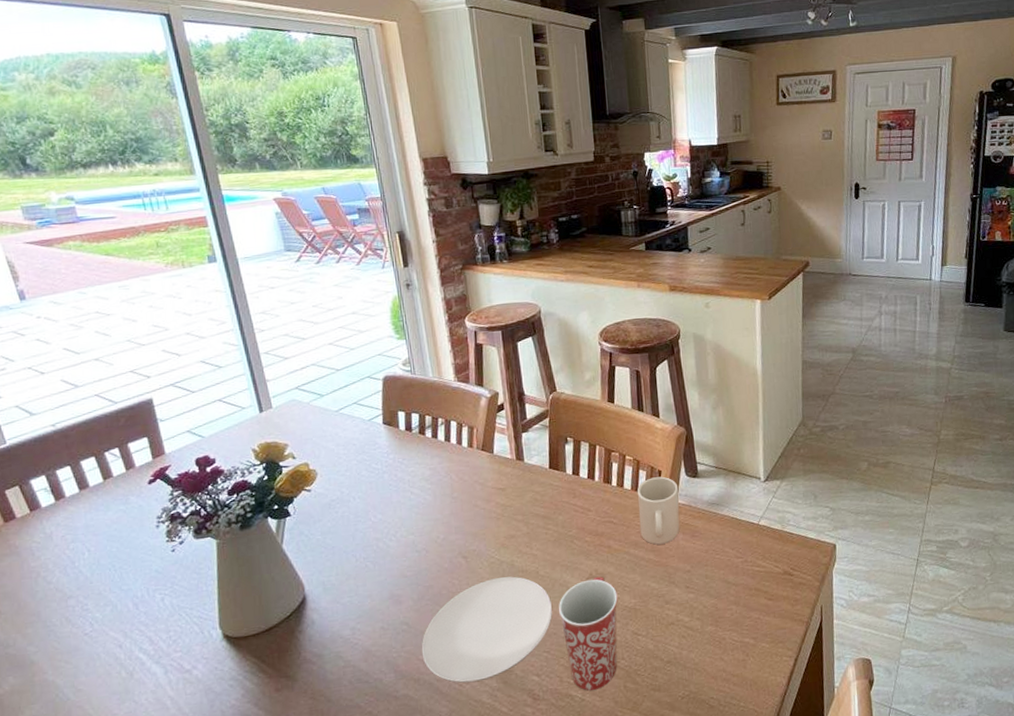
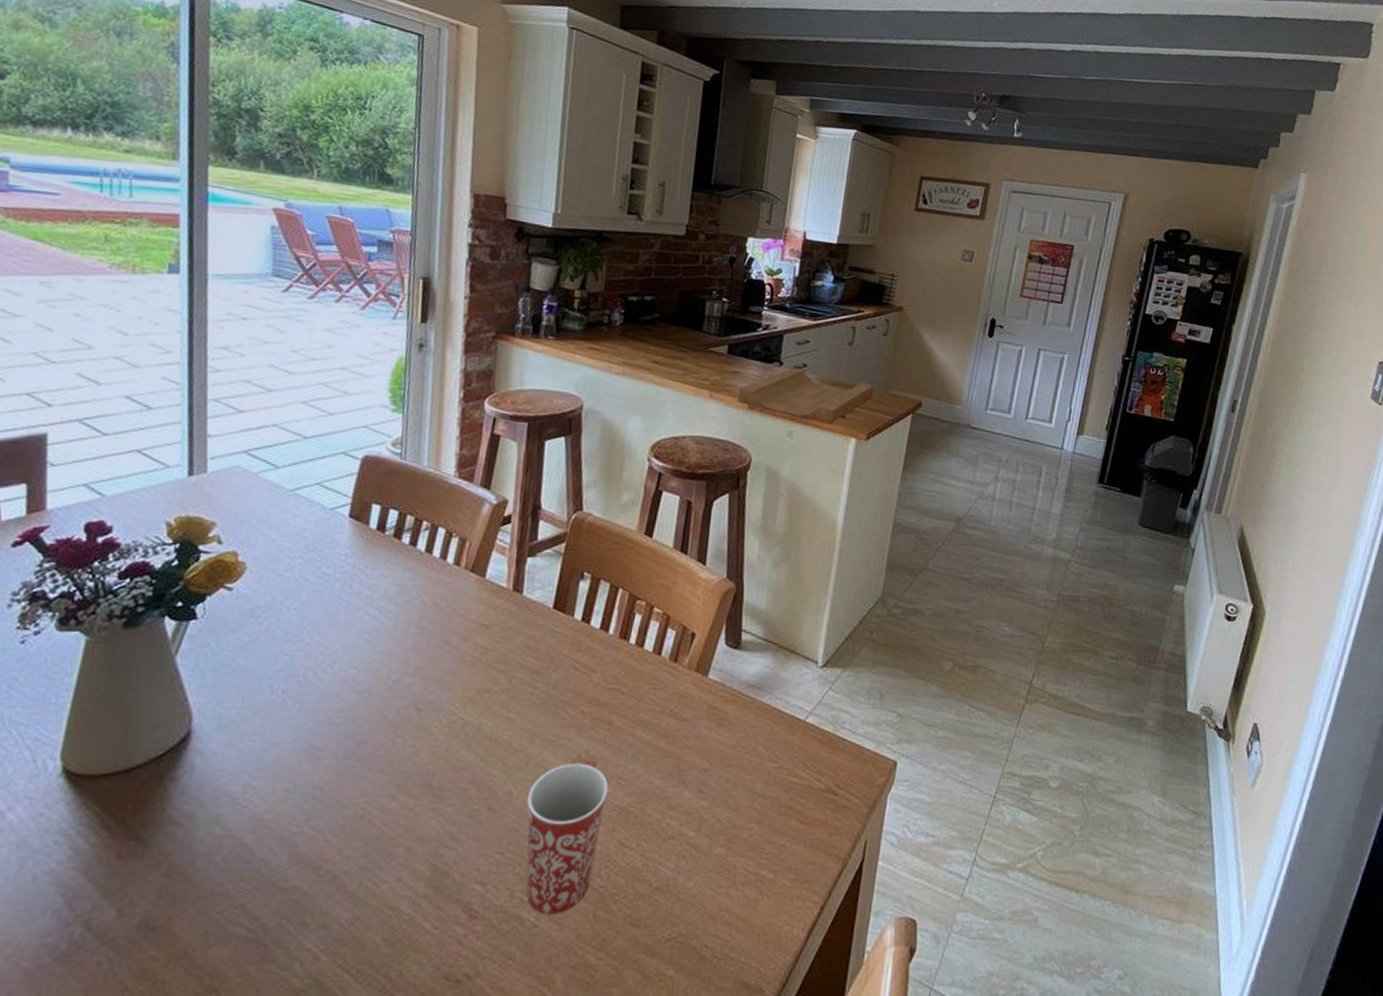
plate: present [421,576,552,683] -> none [331,743,520,882]
cup: present [636,476,681,545] -> none [653,640,714,729]
cutting board: none [660,251,768,293] -> present [737,367,874,425]

